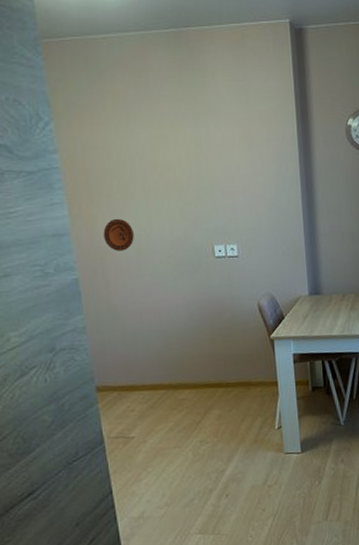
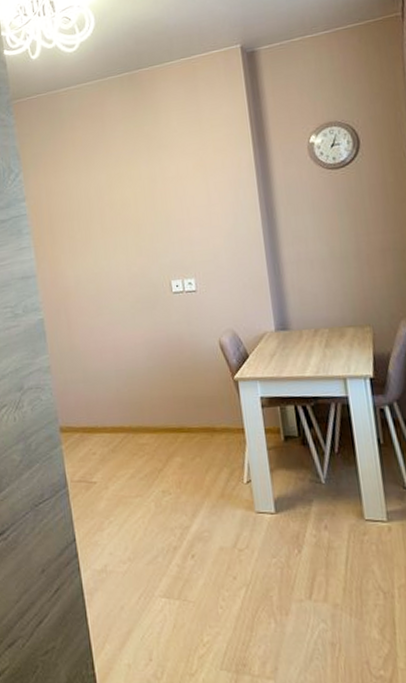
decorative plate: present [103,218,134,251] -> none [65,258,94,291]

